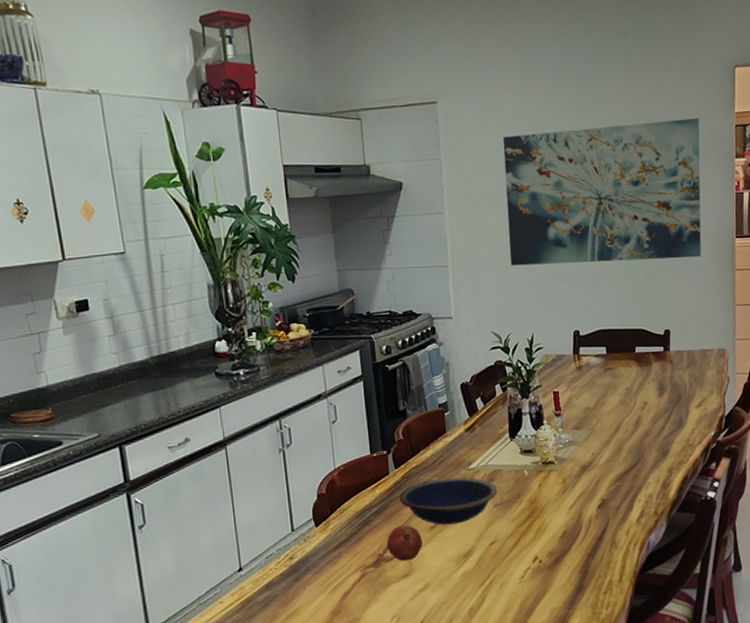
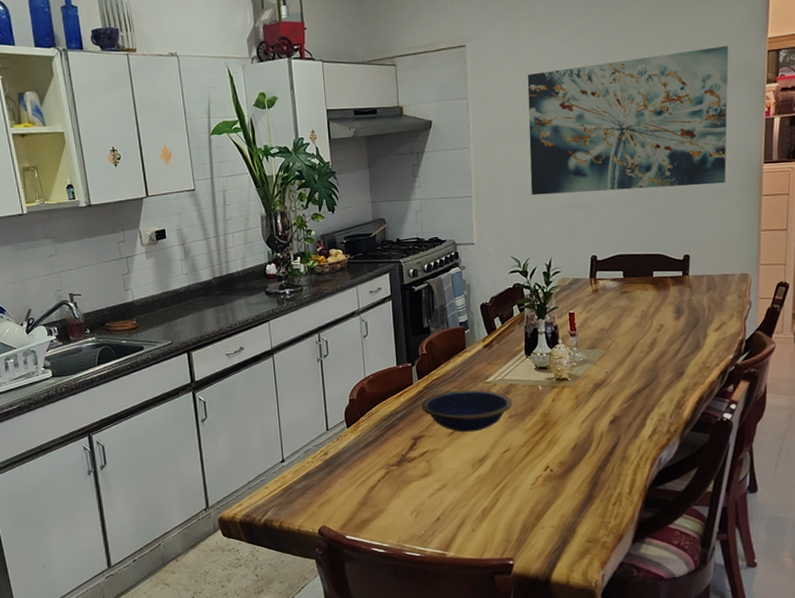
fruit: present [387,525,423,562] -> none [409,430,441,463]

